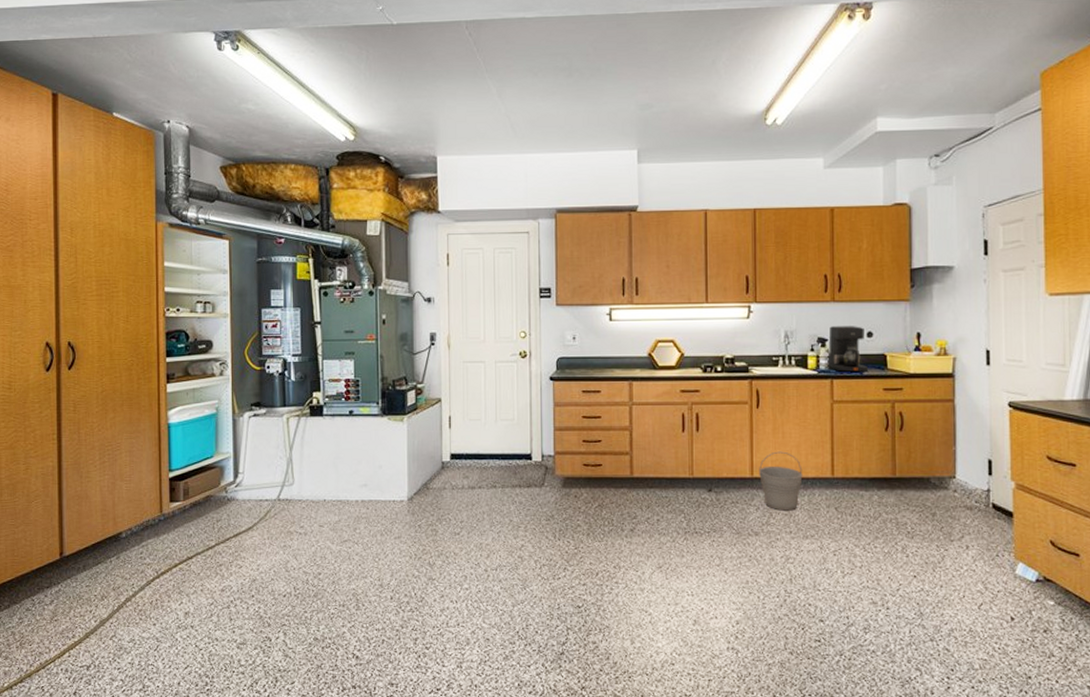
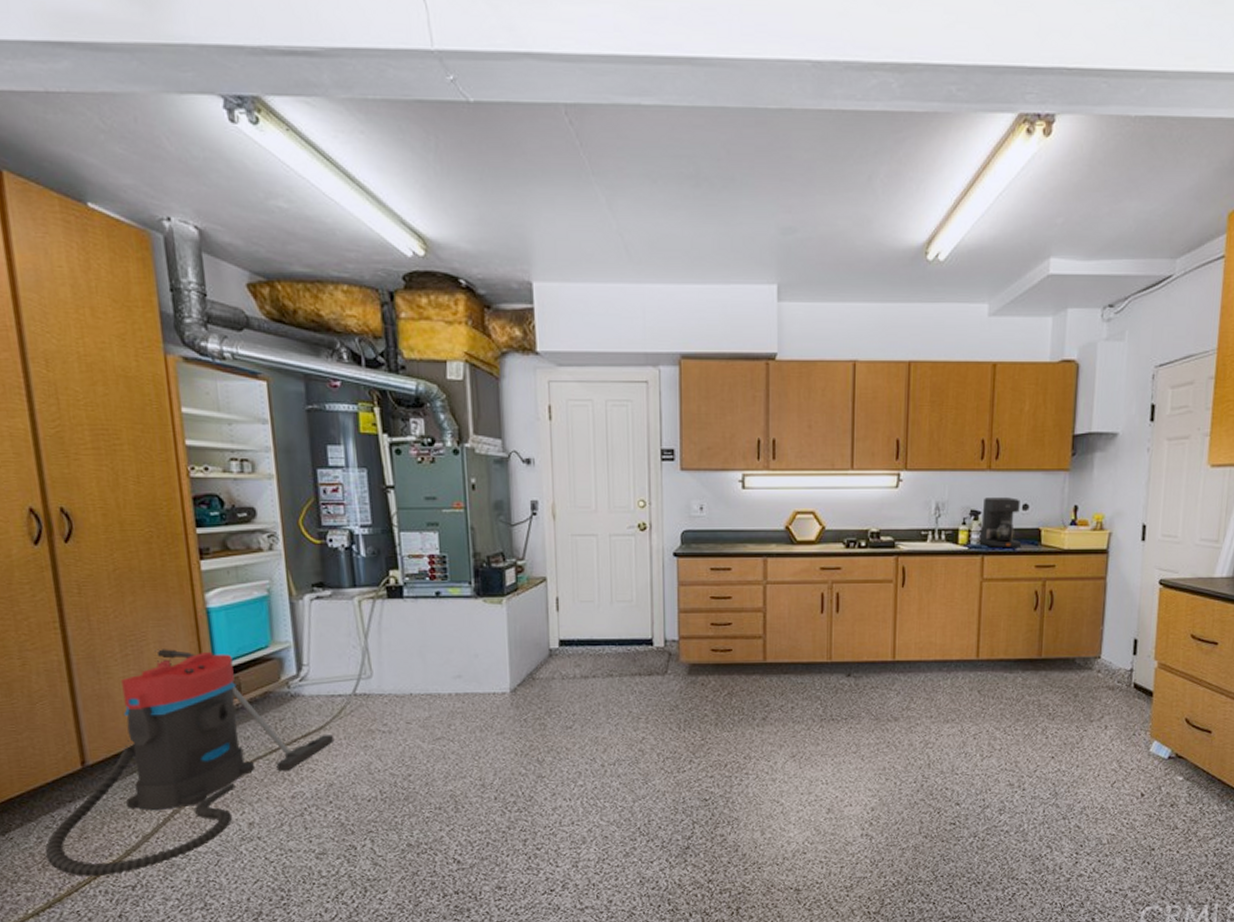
vacuum cleaner: none [23,457,260,656] -> present [44,649,335,877]
bucket: present [759,451,803,511] -> none [901,633,947,695]

